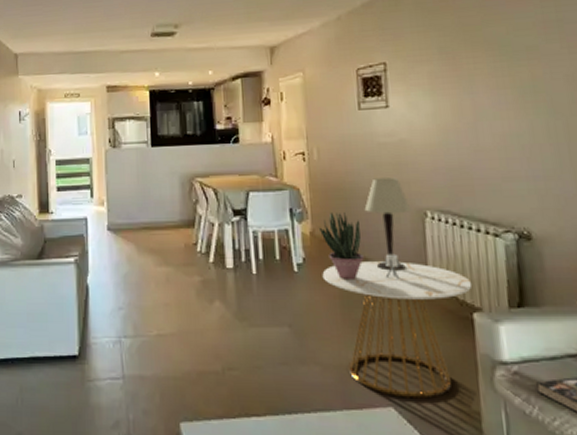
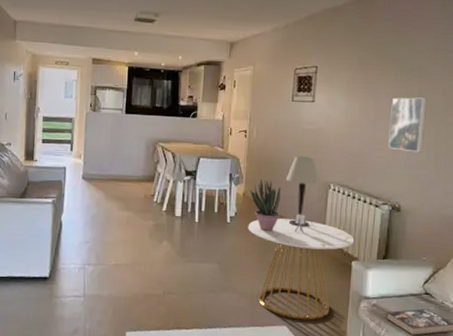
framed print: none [494,86,550,159] -> present [388,97,428,153]

